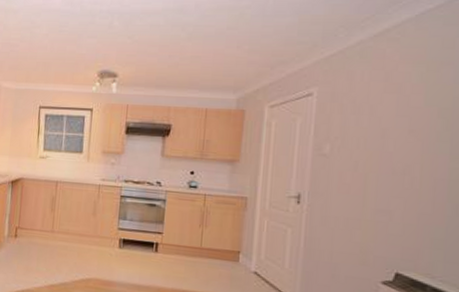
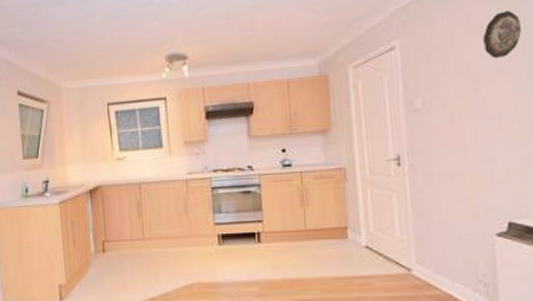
decorative plate: none [399,75,439,118] -> present [483,10,521,58]

